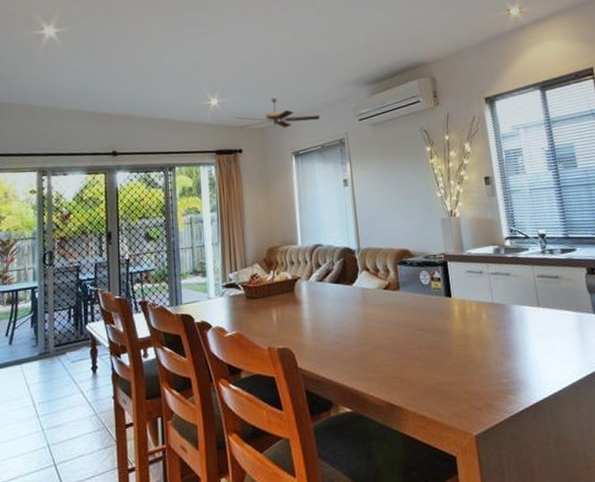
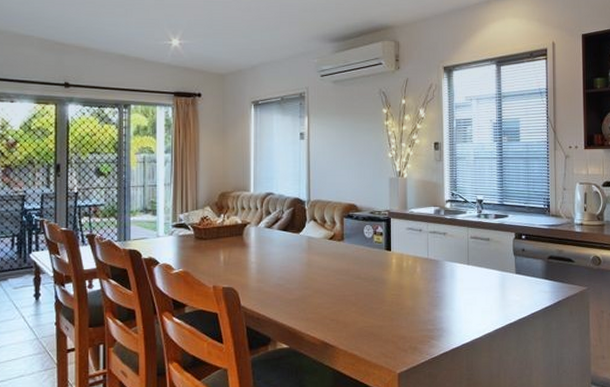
ceiling fan: present [235,98,321,128] -> none [196,45,283,77]

